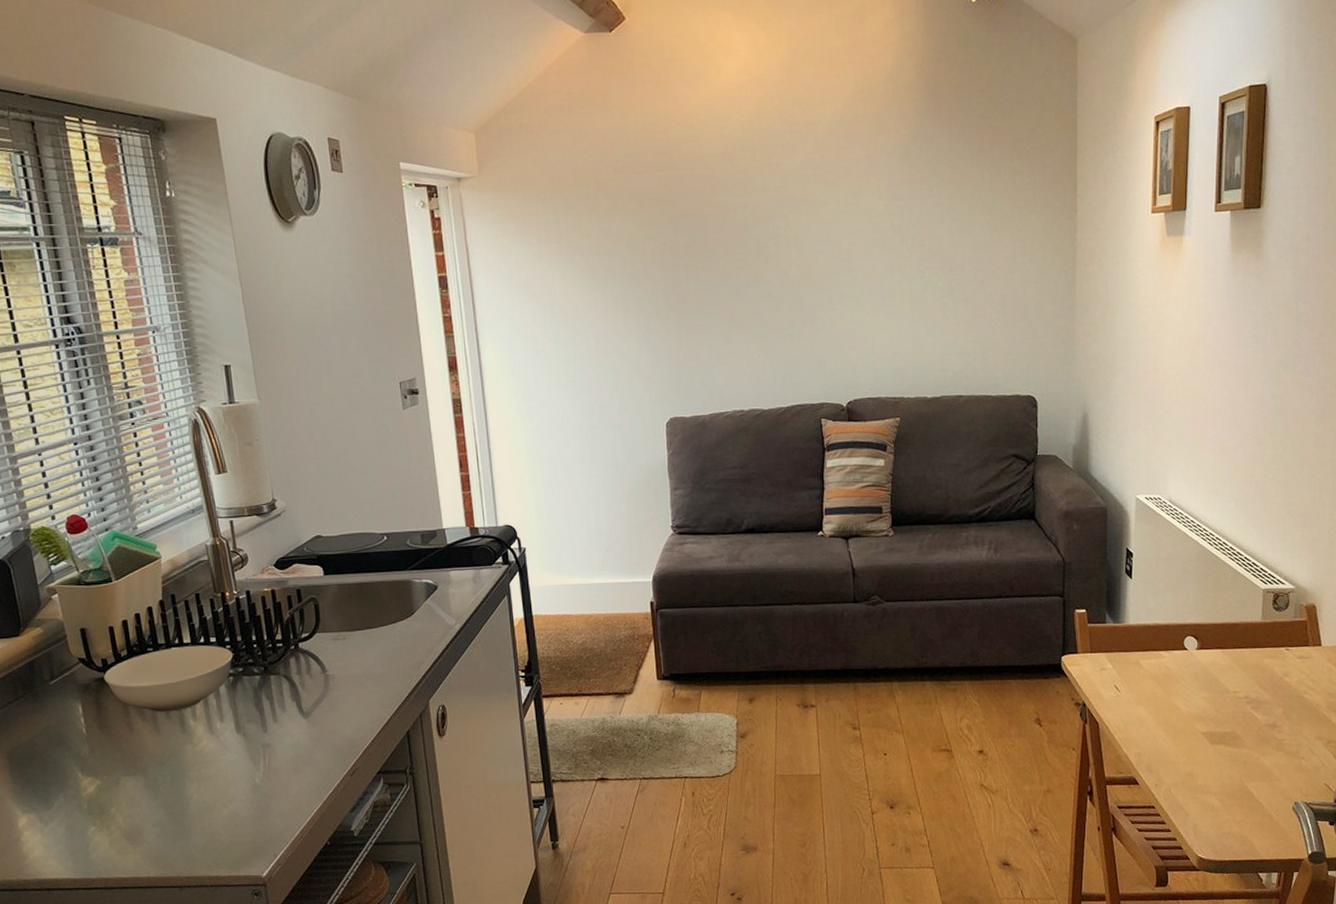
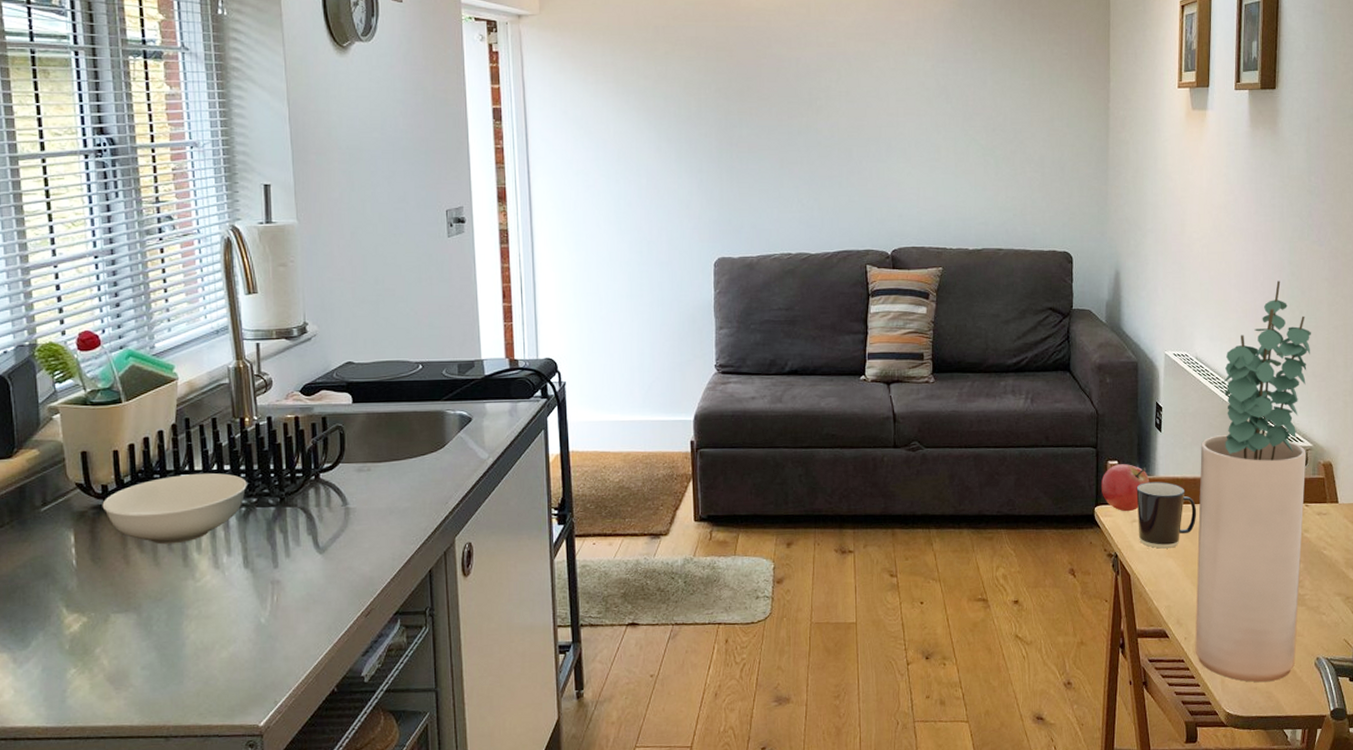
fruit: none [1067,612,1120,661] -> present [1100,464,1150,512]
mug: none [1105,629,1169,697] -> present [1136,482,1197,549]
vase: none [1166,416,1295,828] -> present [1195,280,1311,683]

